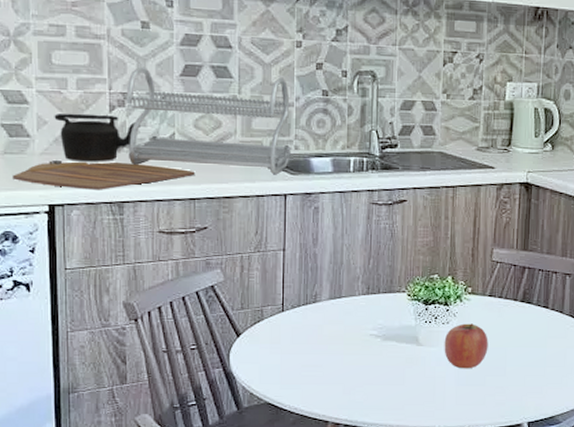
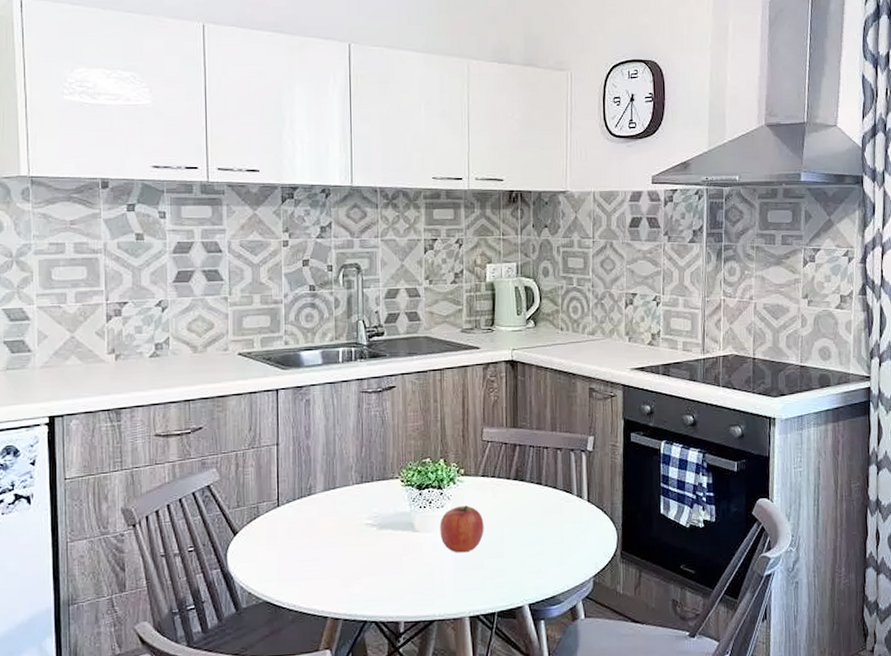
cutting board: present [12,159,196,190] -> none [13,369,190,399]
teapot: present [54,113,142,162] -> none [54,325,137,372]
dish rack: present [122,66,292,174] -> none [118,276,282,371]

